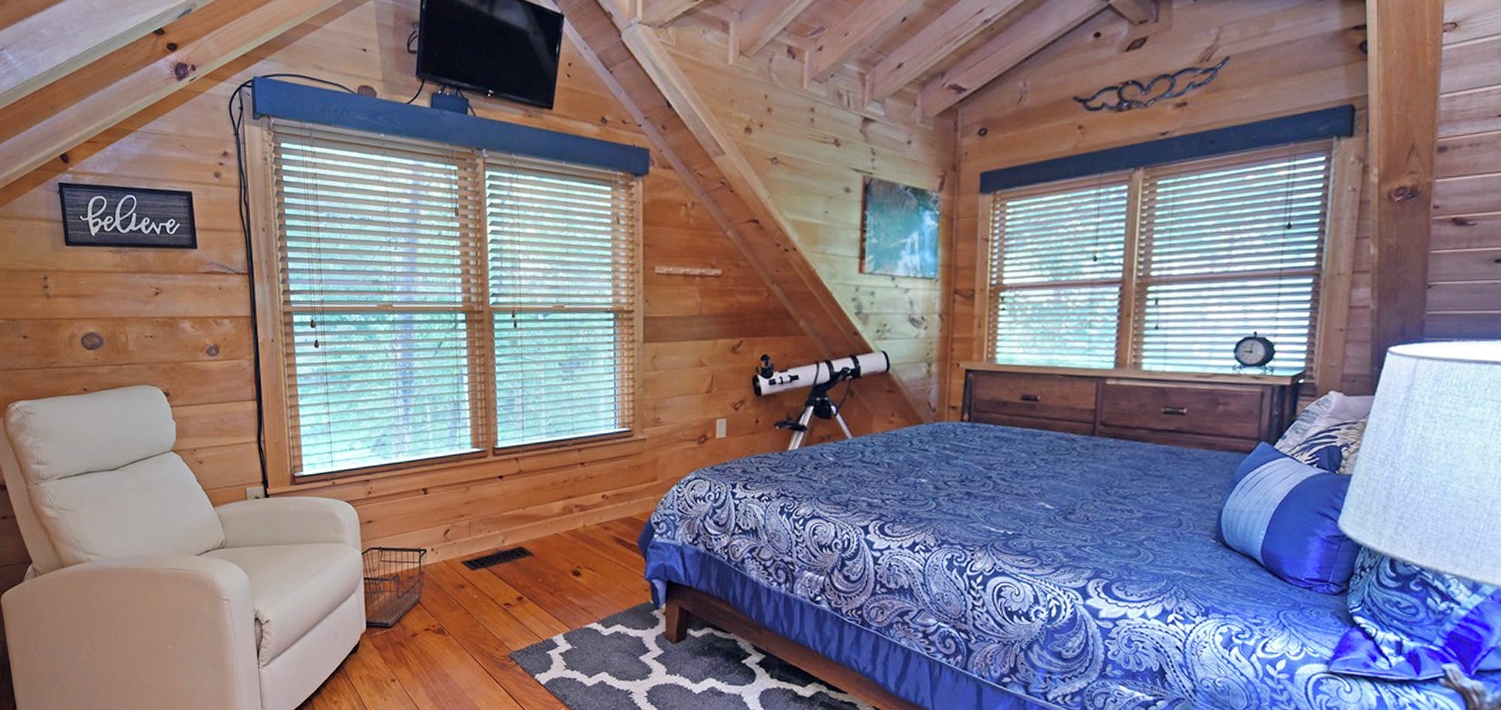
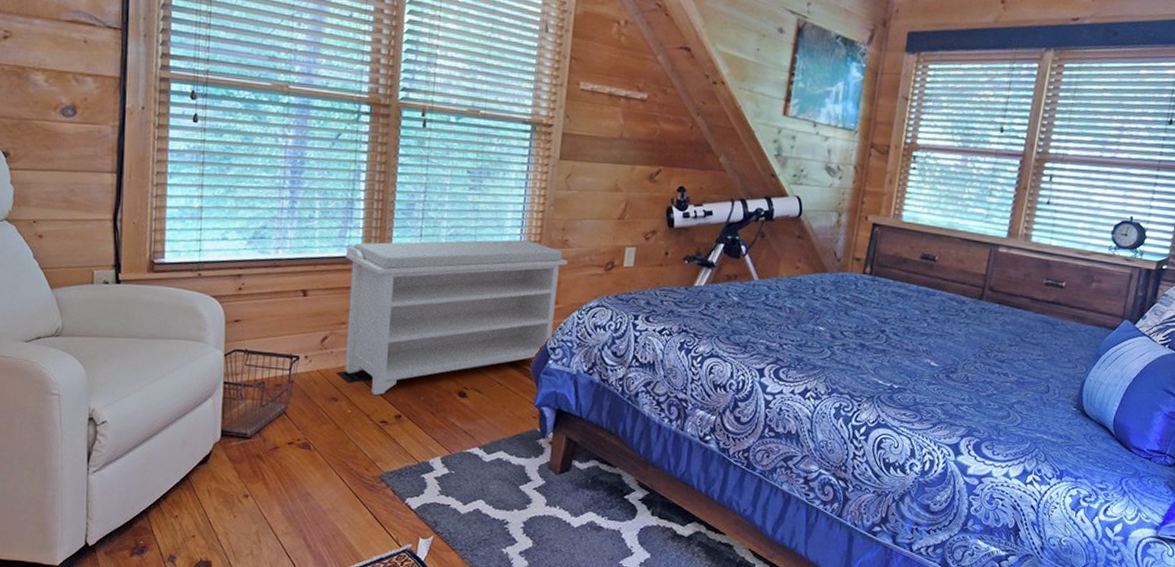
bench: none [457,422,663,581] -> present [345,239,569,396]

